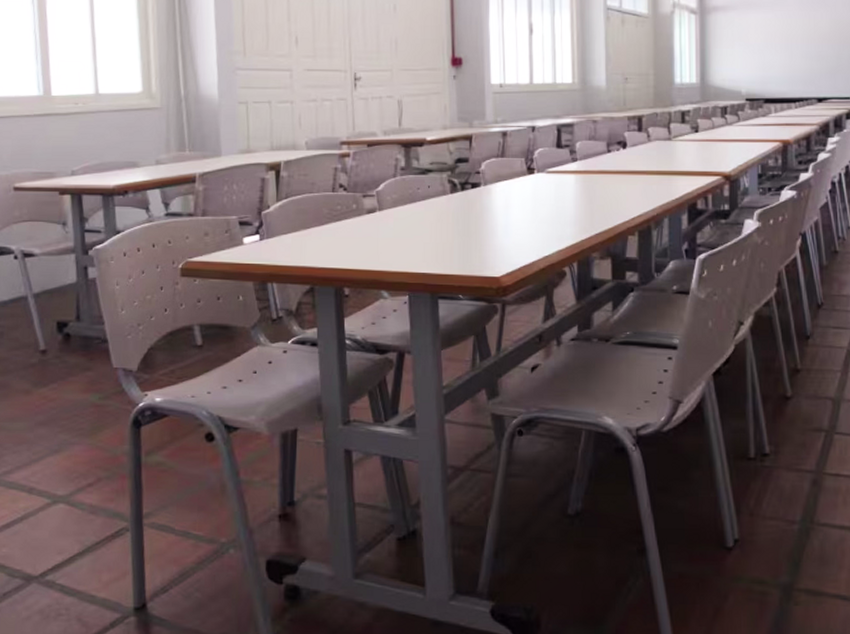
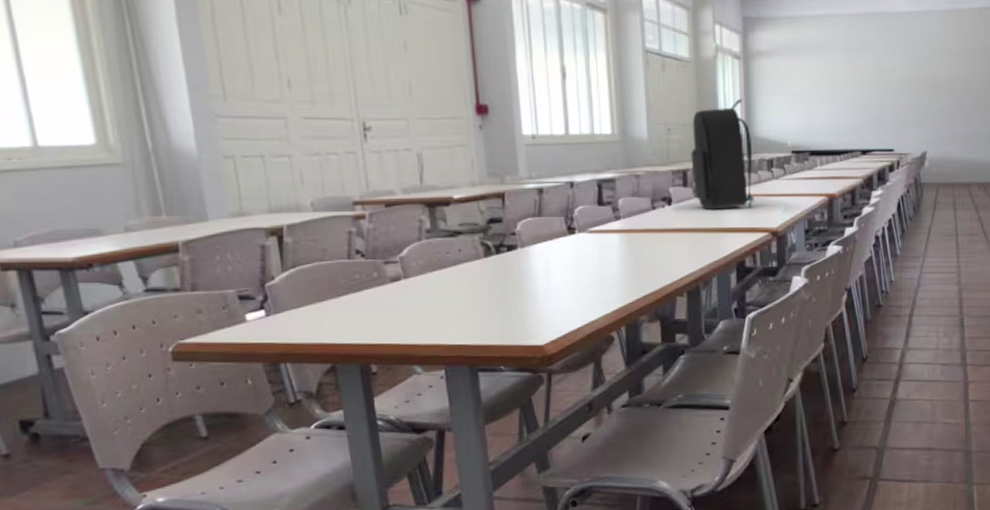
backpack: none [646,50,707,153] -> present [691,98,754,210]

